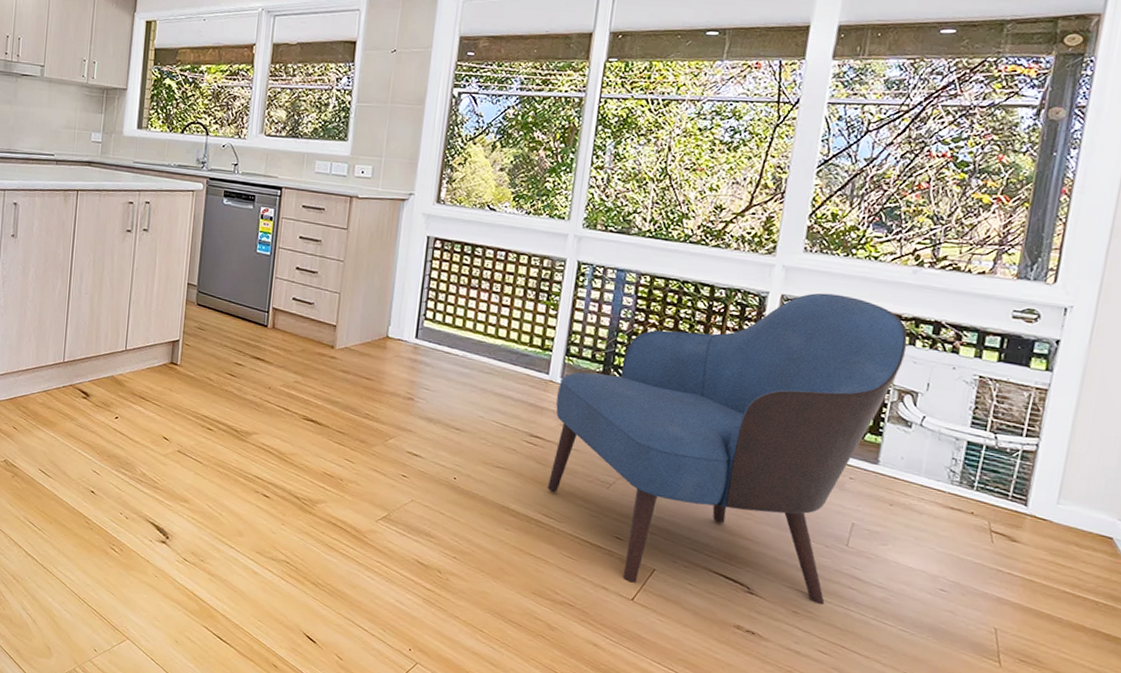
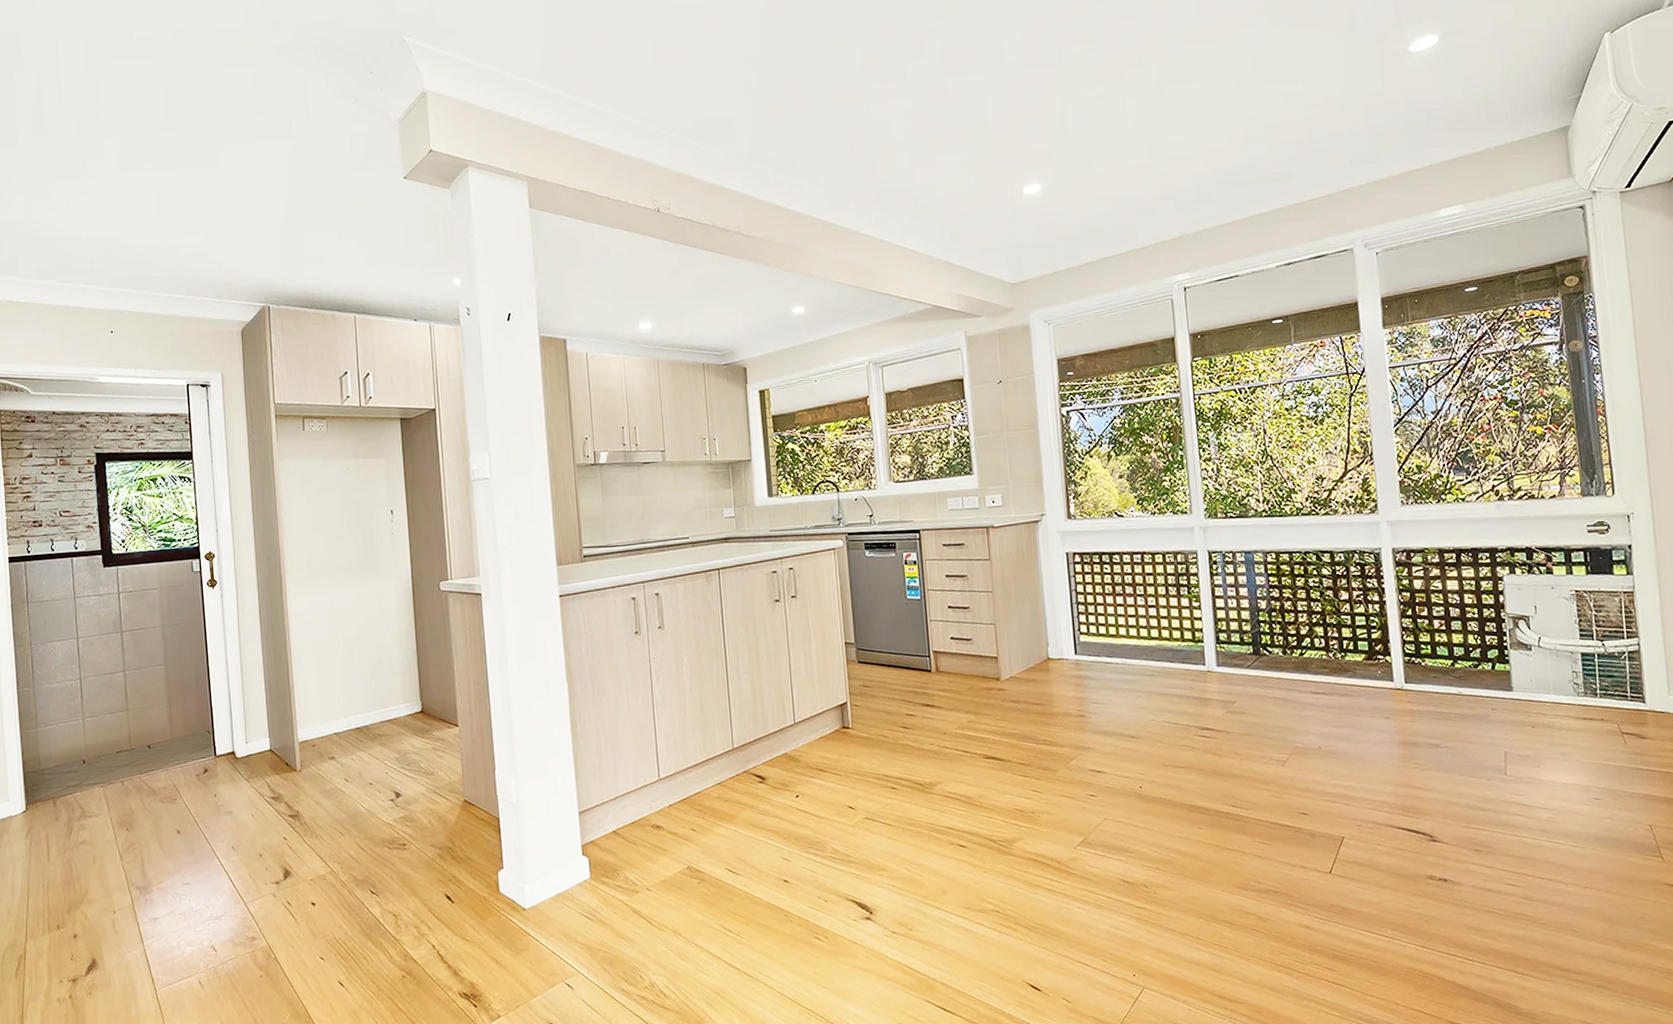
armchair: present [547,293,908,604] -> none [1216,538,1510,856]

